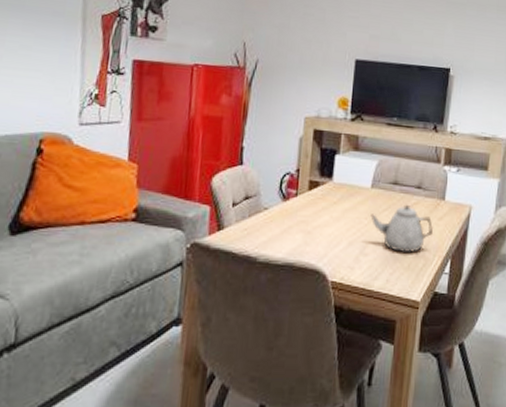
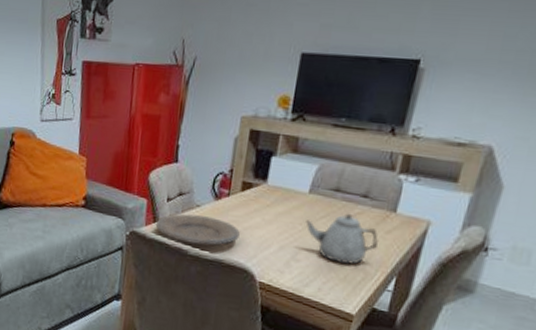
plate: none [220,218,310,250] -> present [155,213,240,246]

